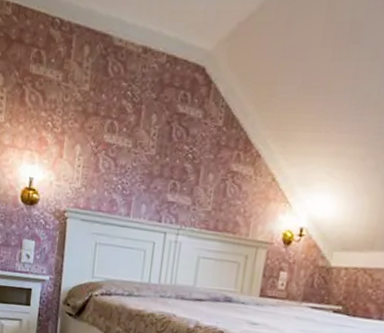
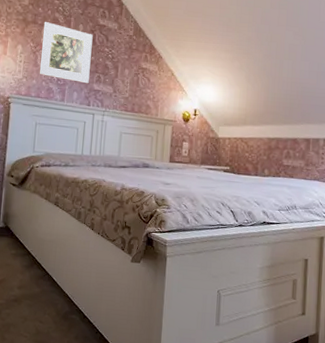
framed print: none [100,113,169,194] -> present [39,22,93,84]

